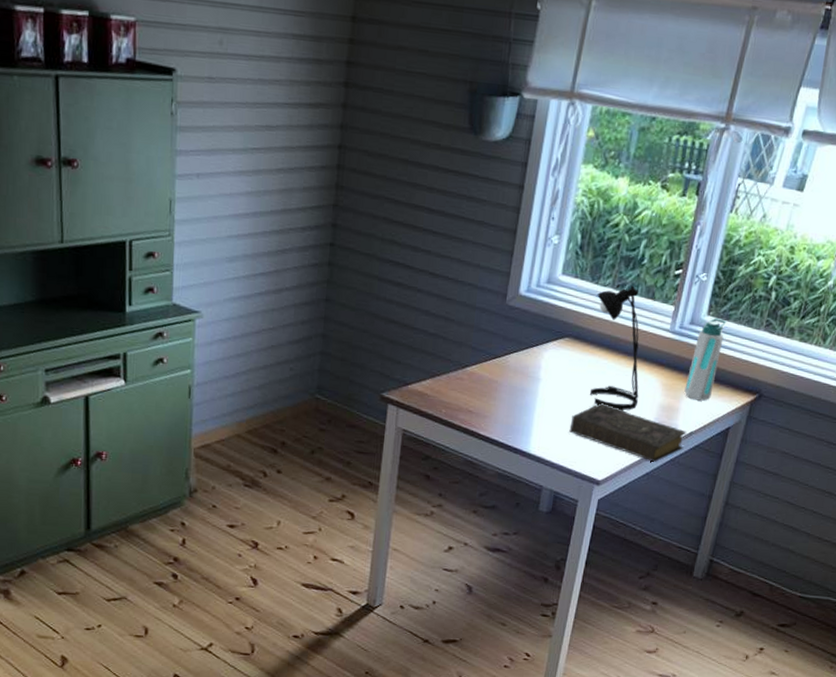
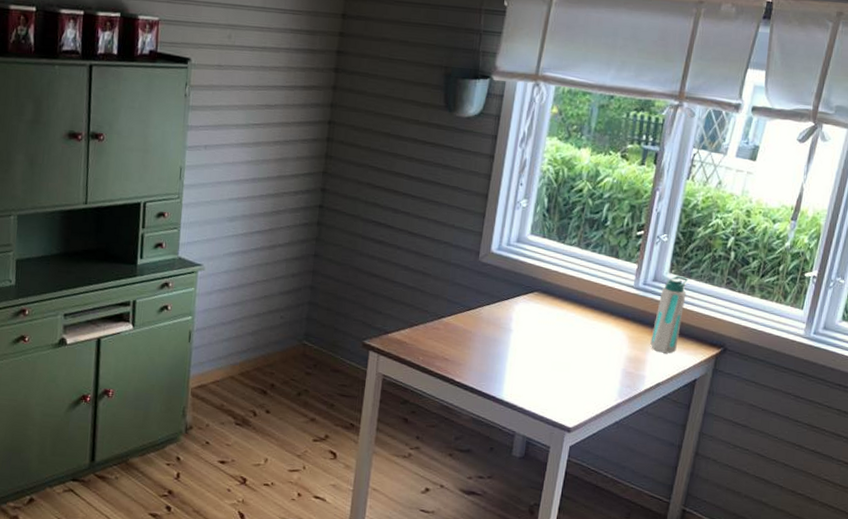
book: present [569,403,687,462] -> none [540,354,655,412]
desk lamp: present [589,284,639,411] -> none [558,243,606,361]

